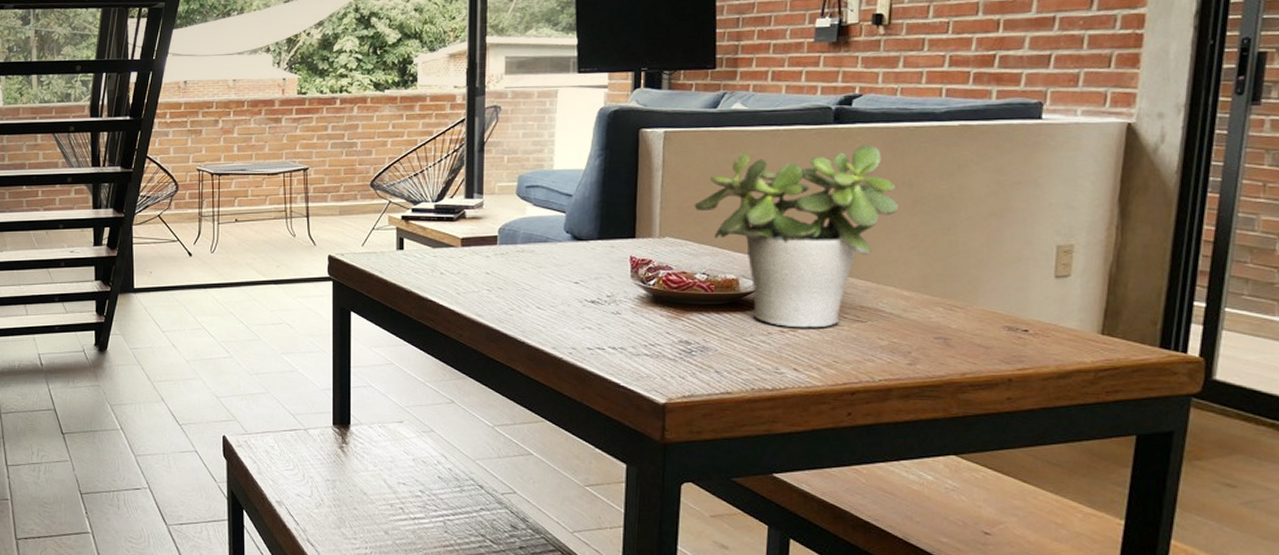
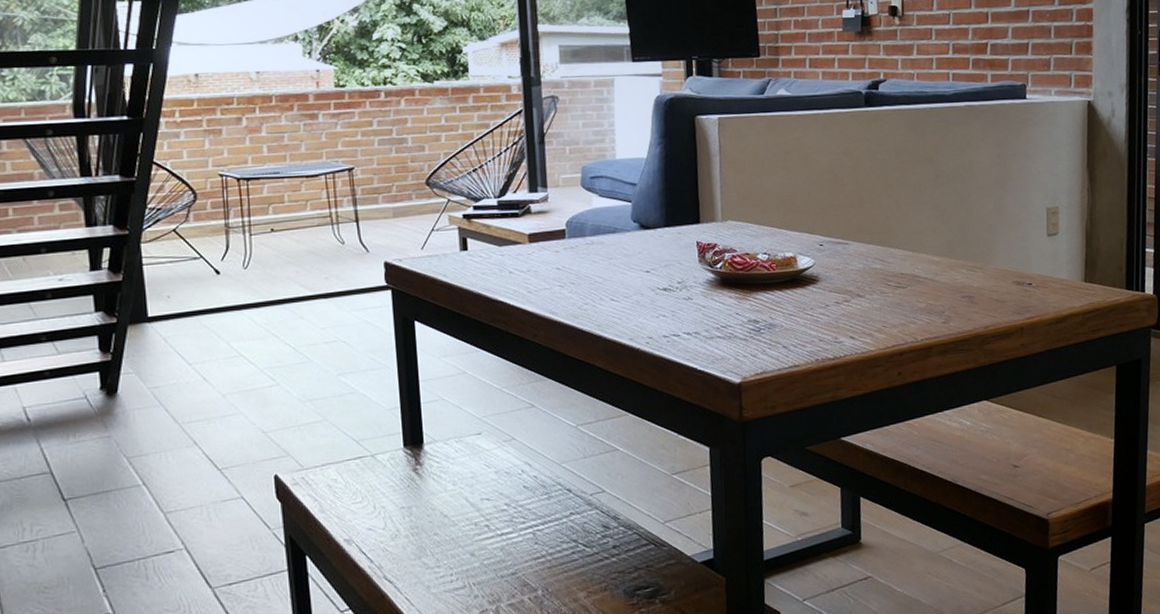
potted plant: present [694,145,898,328] -> none [751,125,924,299]

